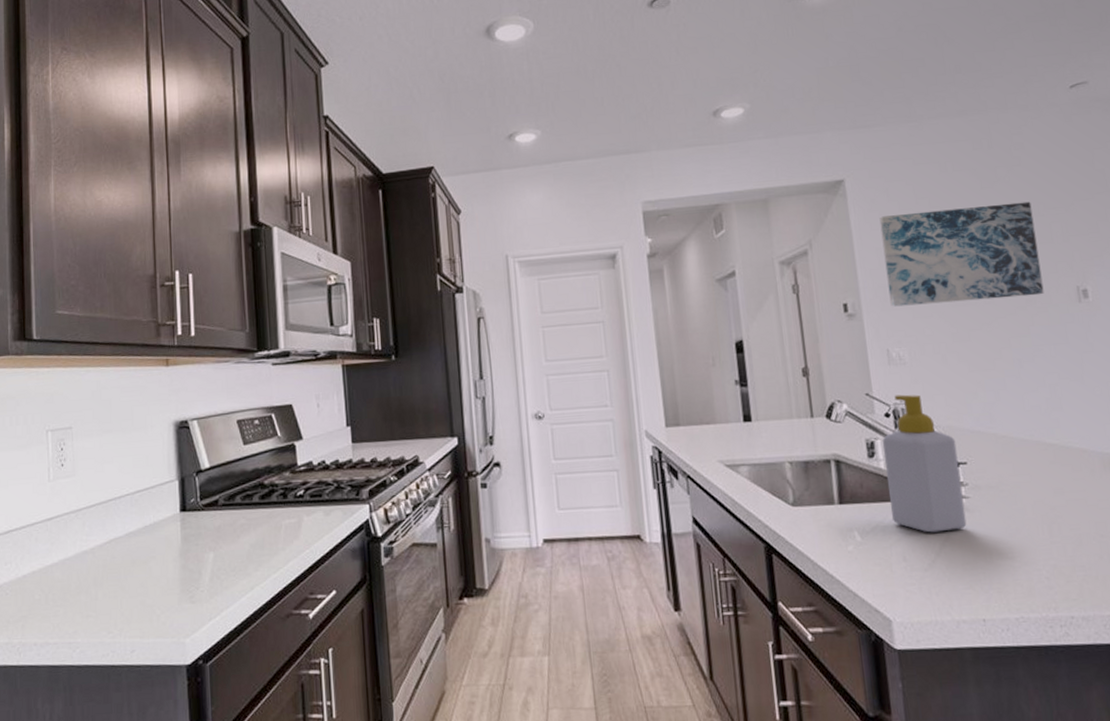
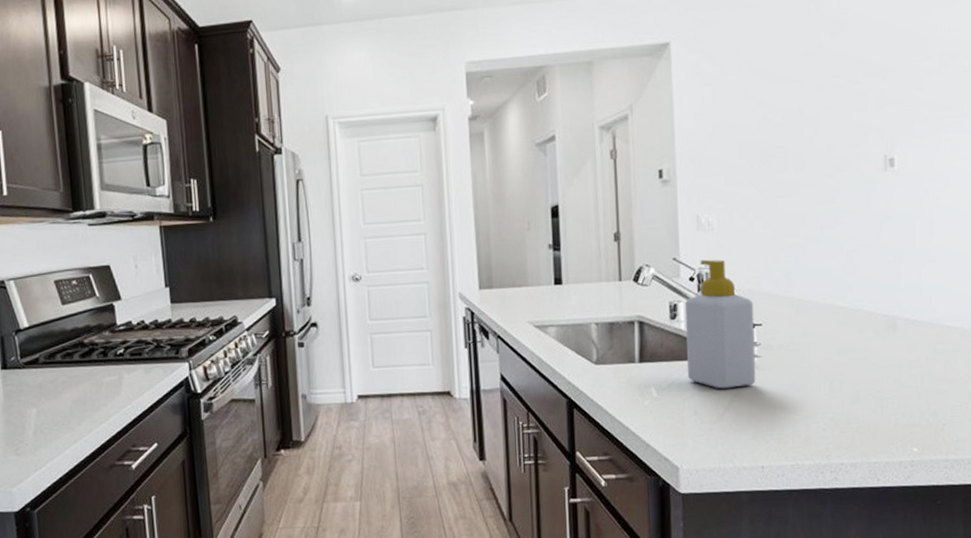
wall art: present [879,201,1044,307] -> none [701,68,853,174]

